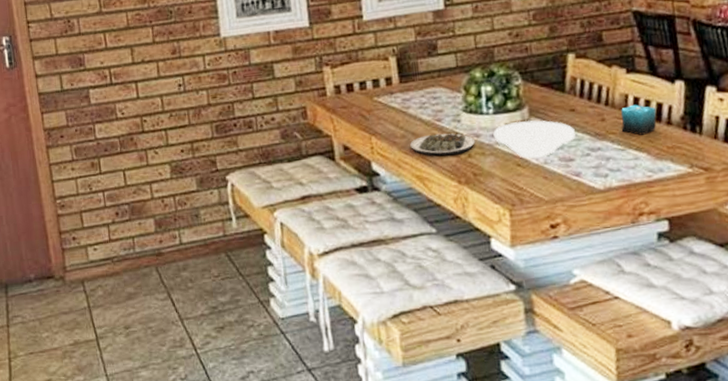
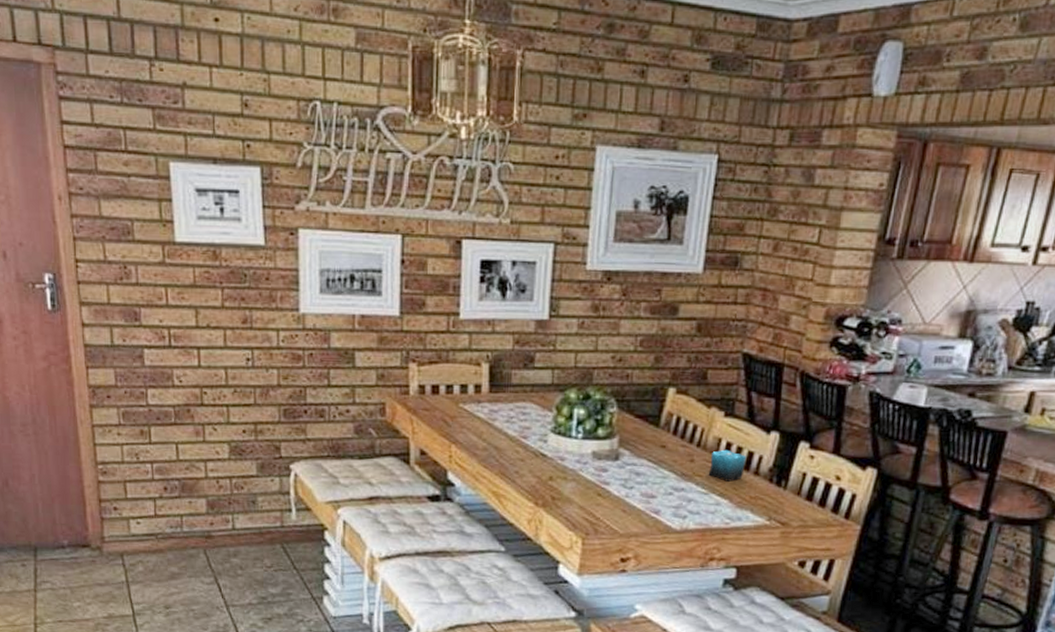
plate: present [410,133,476,156] -> none [491,451,559,476]
plate: present [493,120,575,159] -> none [579,450,662,491]

